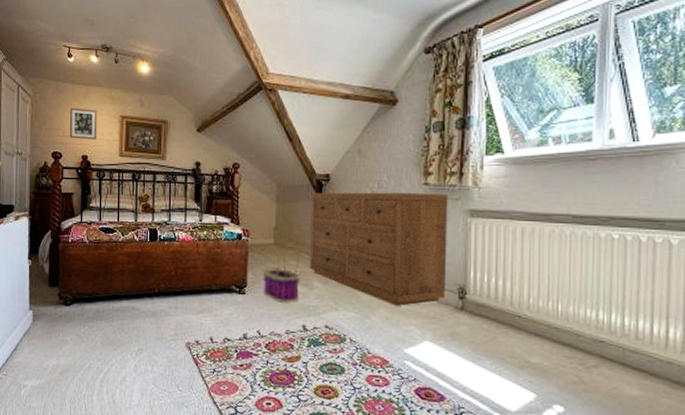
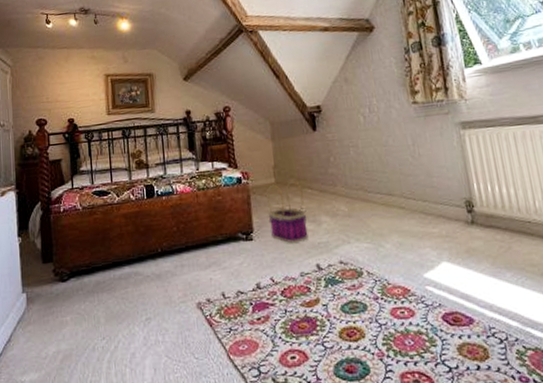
picture frame: present [69,108,97,140] -> none [51,71,82,104]
dresser: present [310,192,448,306] -> none [305,110,454,229]

